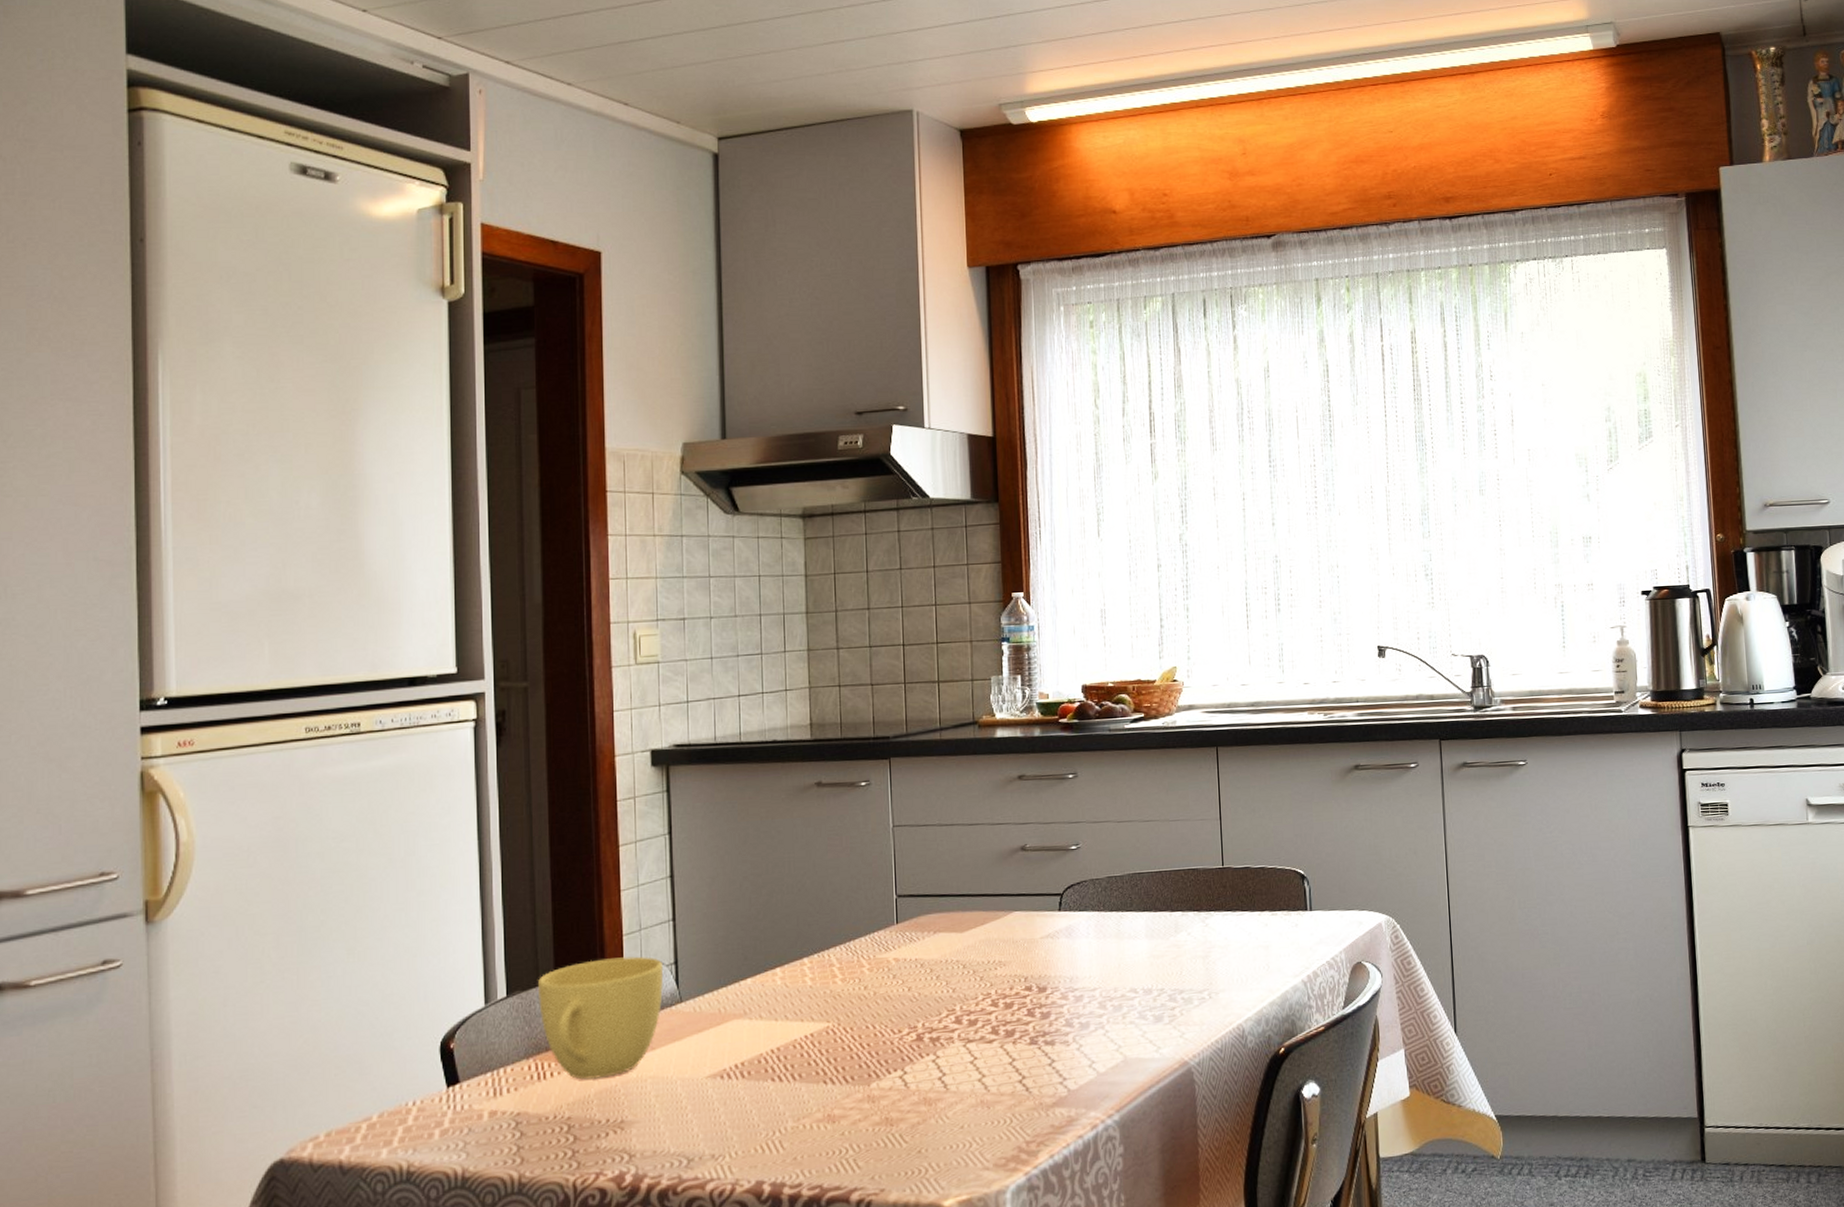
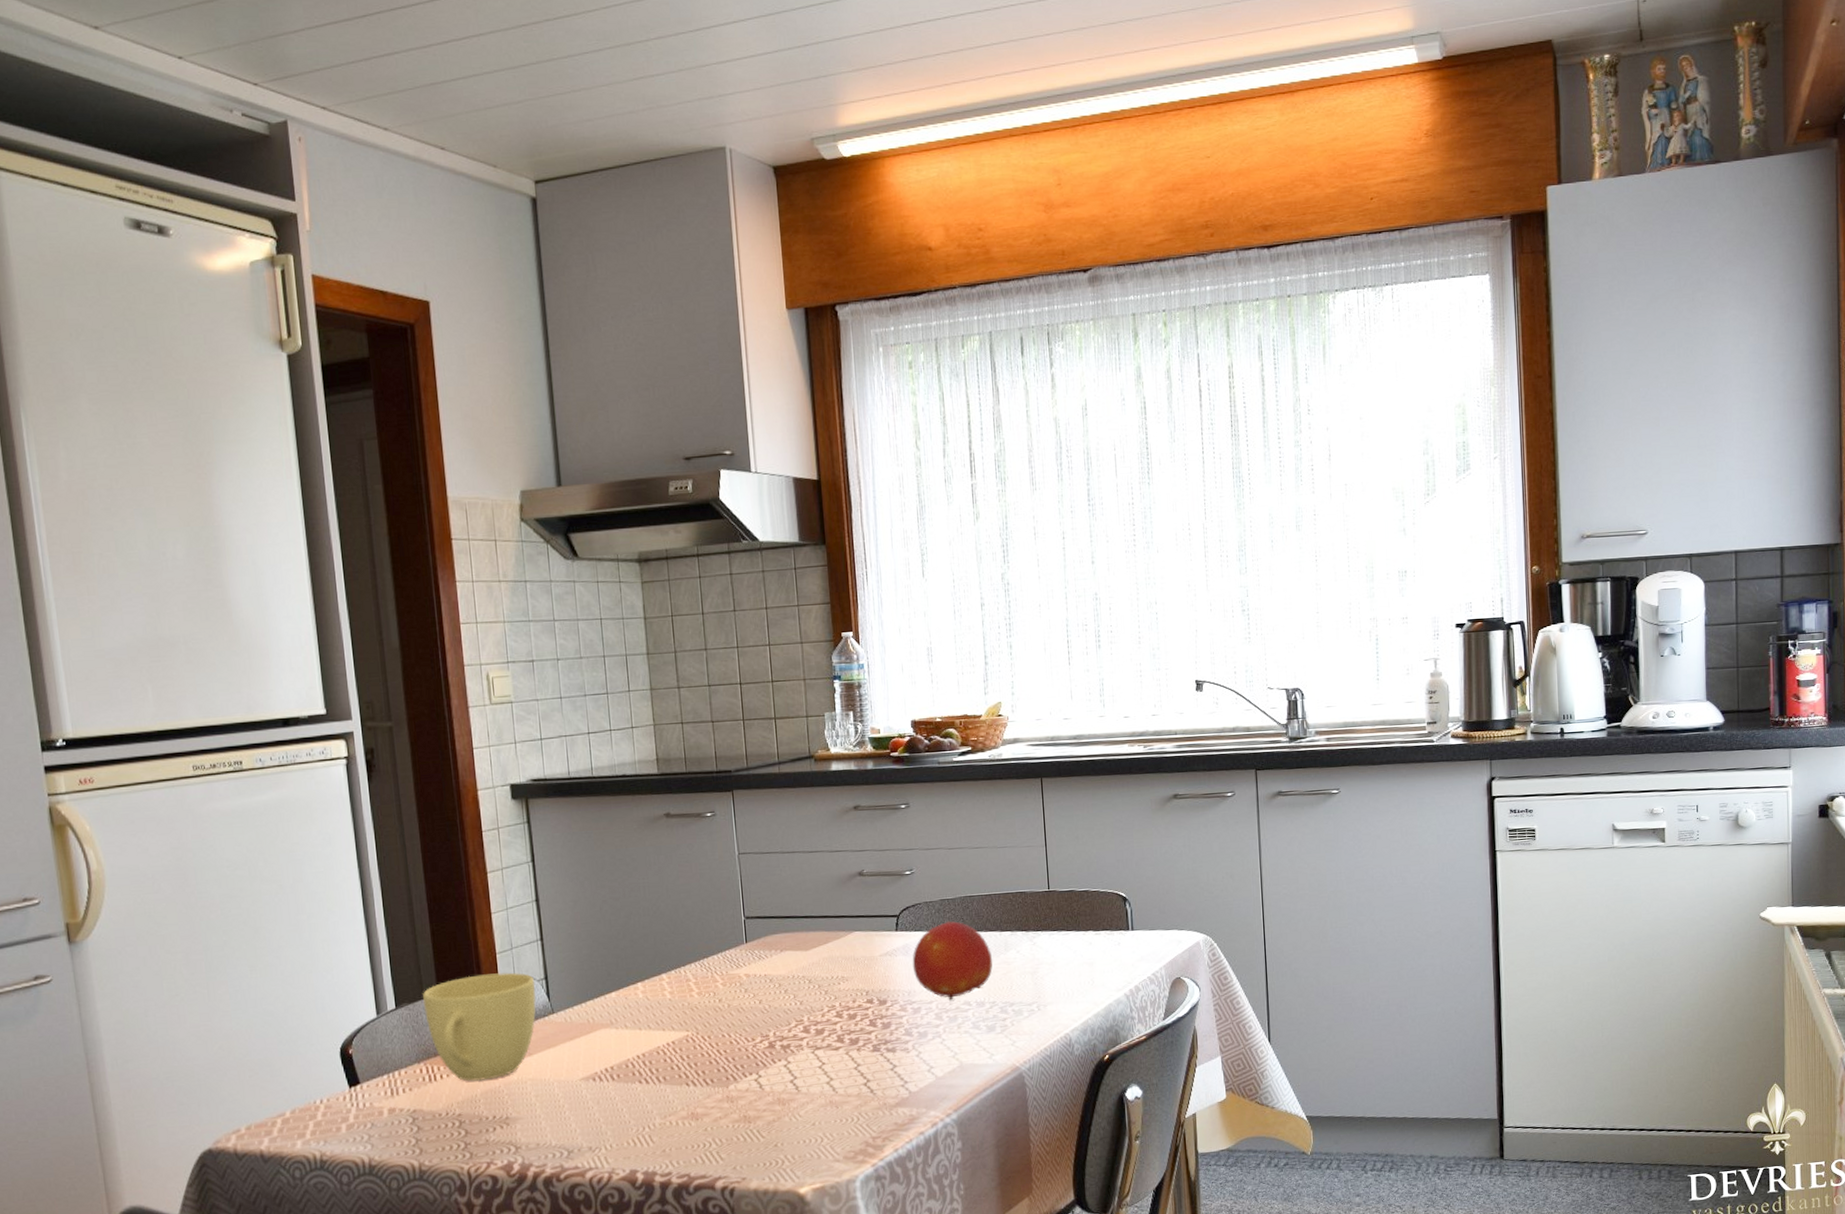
fruit: none [1075,899,1162,988] -> present [912,920,993,1001]

